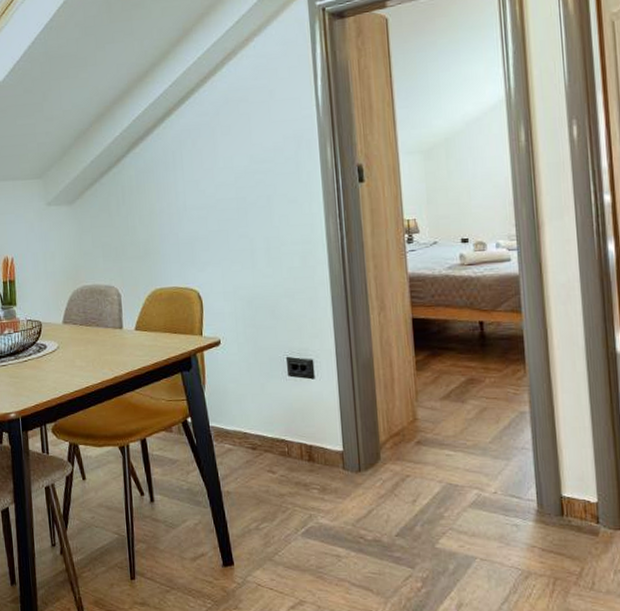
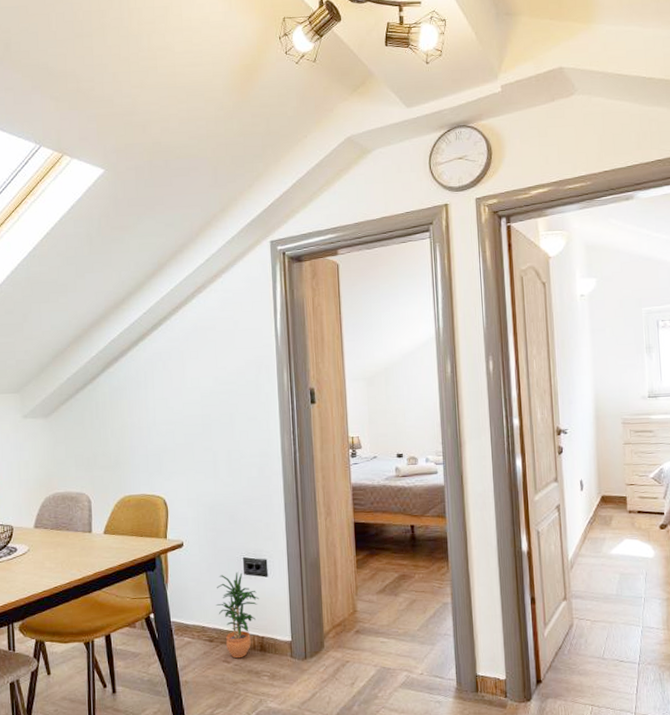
potted plant: none [257,373,306,469] -> present [215,572,259,659]

